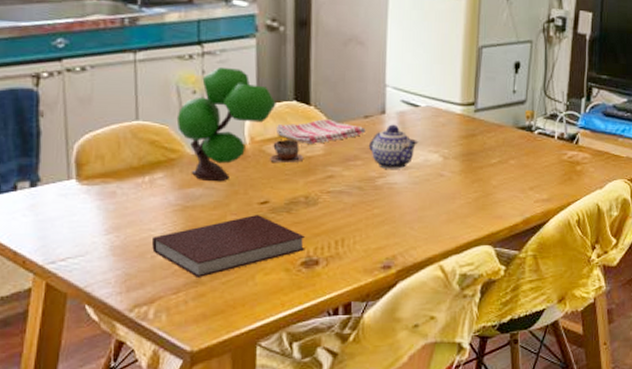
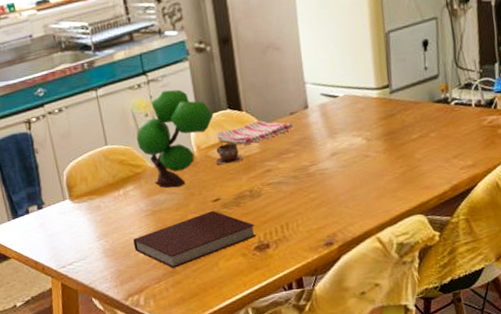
teapot: present [368,124,419,169] -> none [297,116,342,157]

